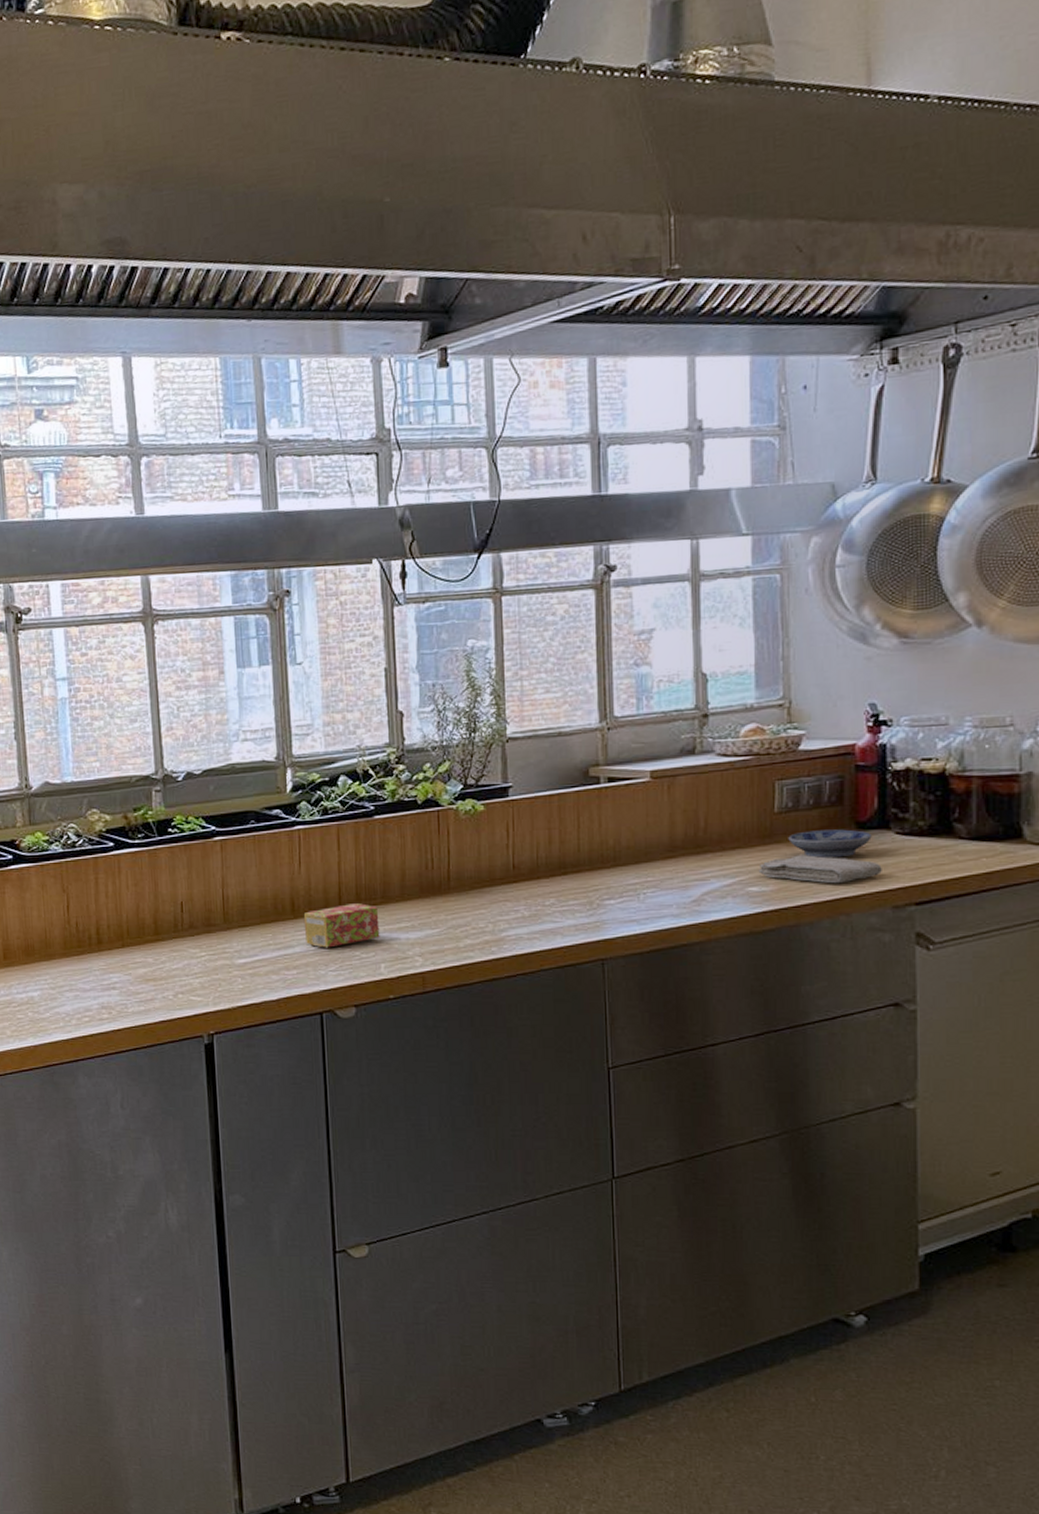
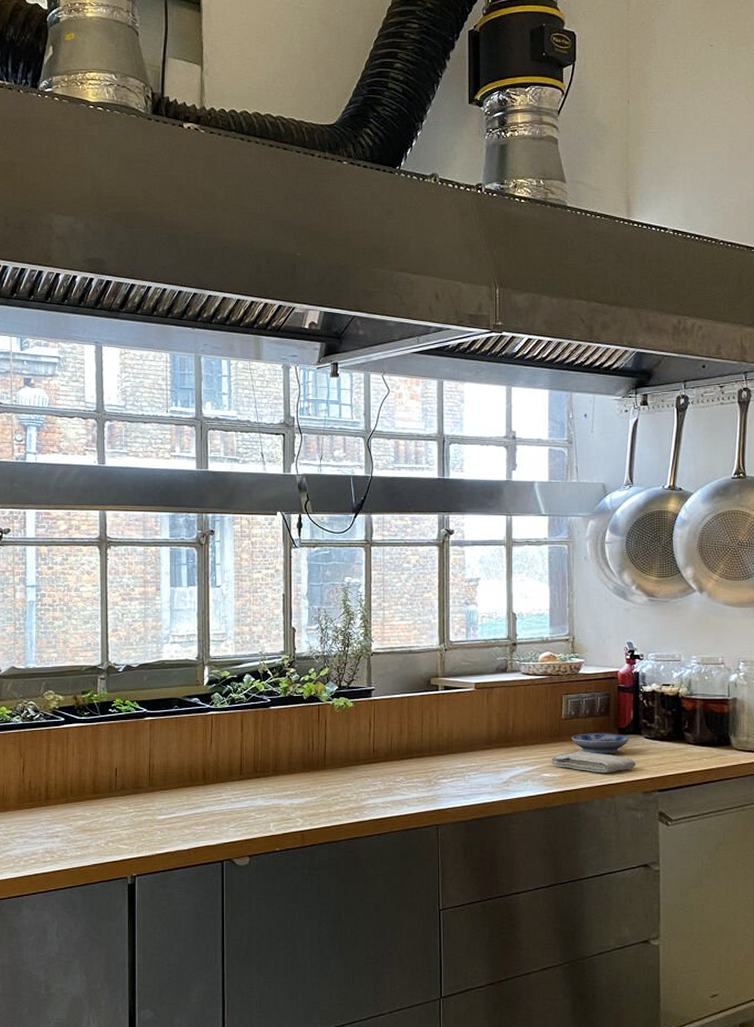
tea box: present [303,902,380,948] -> none [212,774,271,809]

